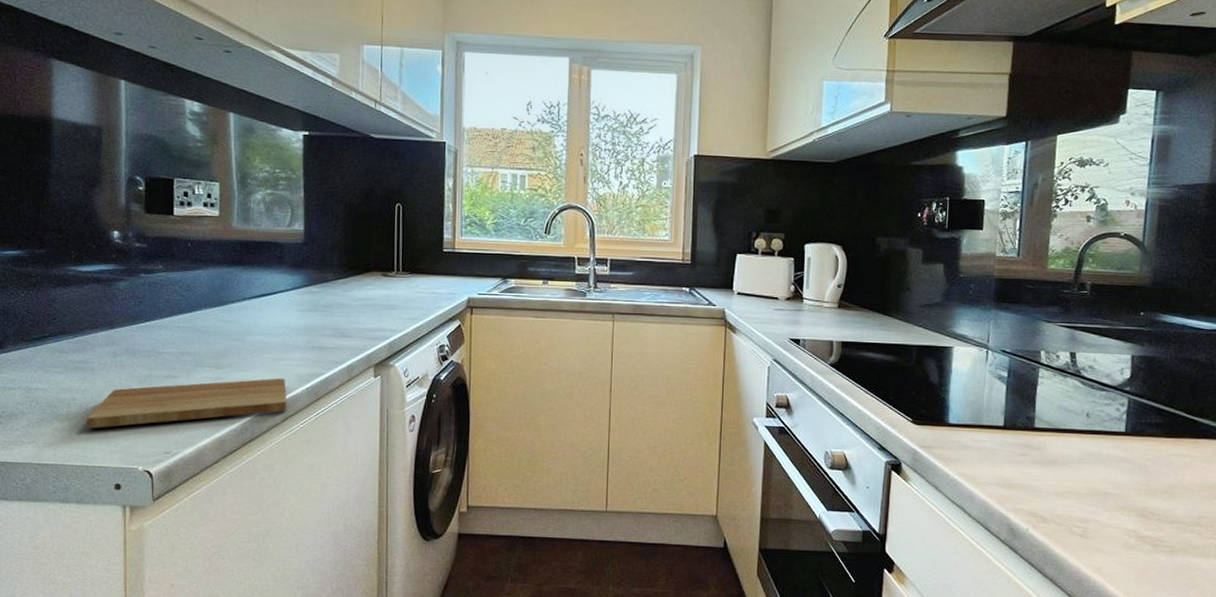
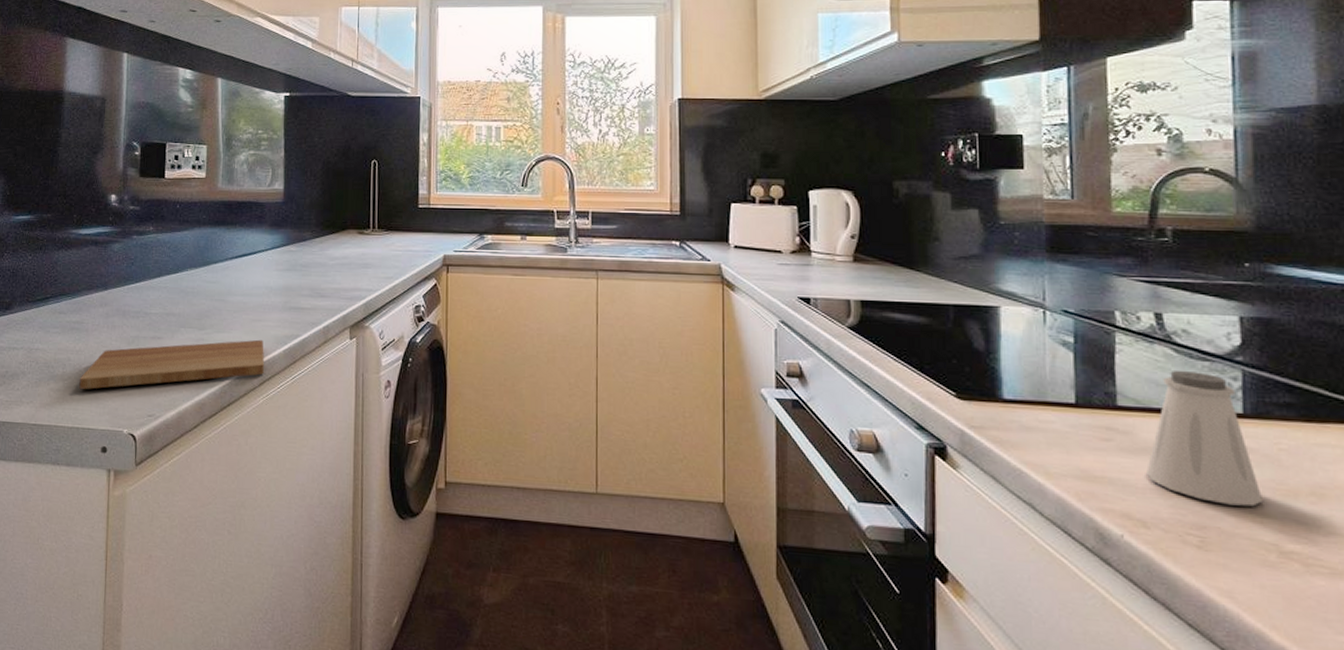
saltshaker: none [1050,398,1132,503] -> present [1146,370,1264,507]

